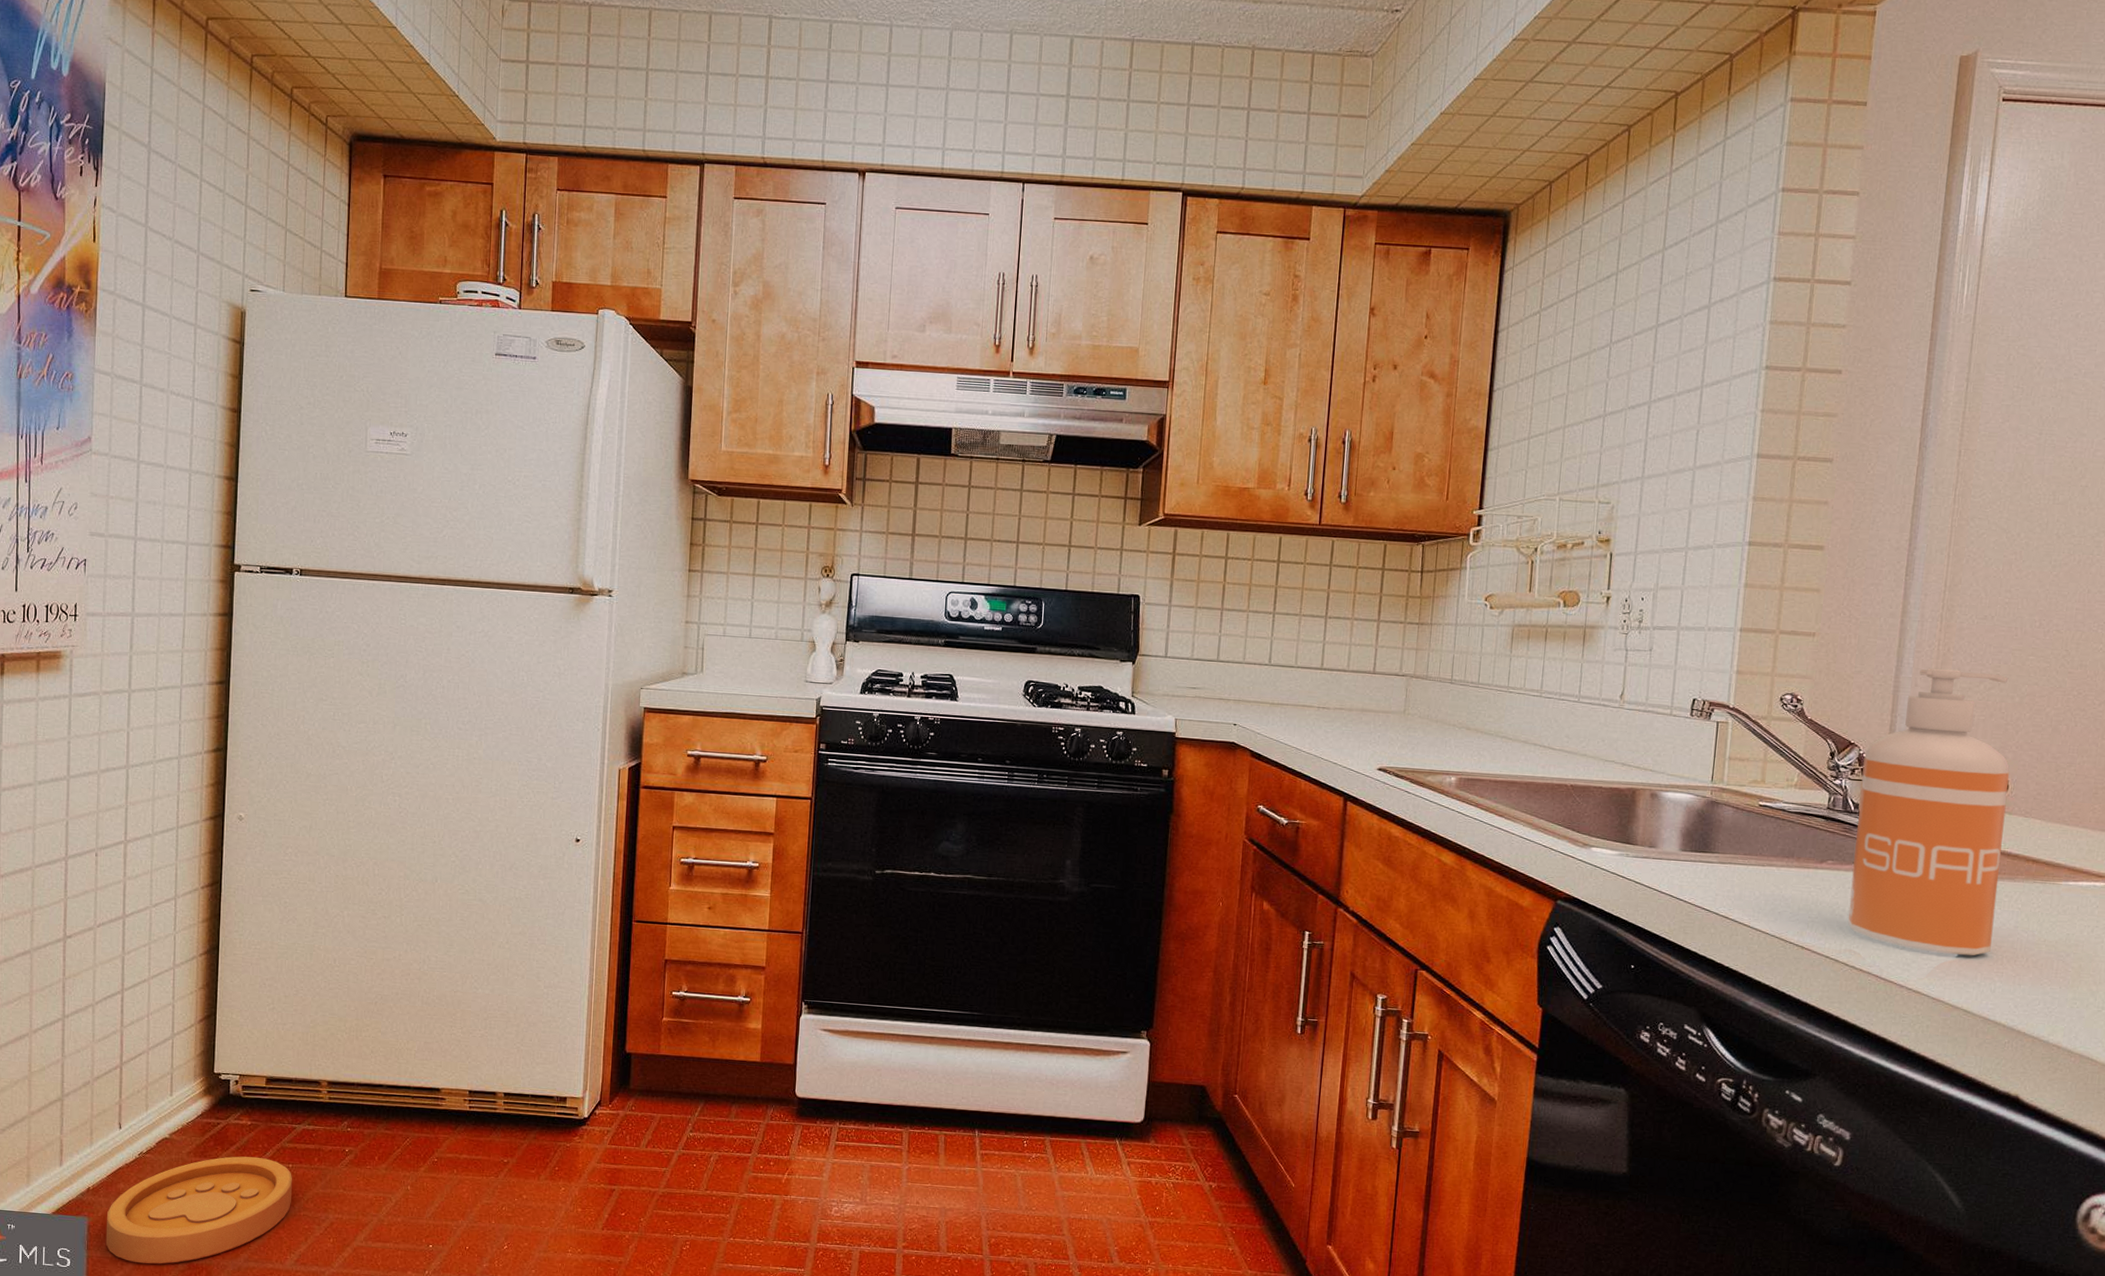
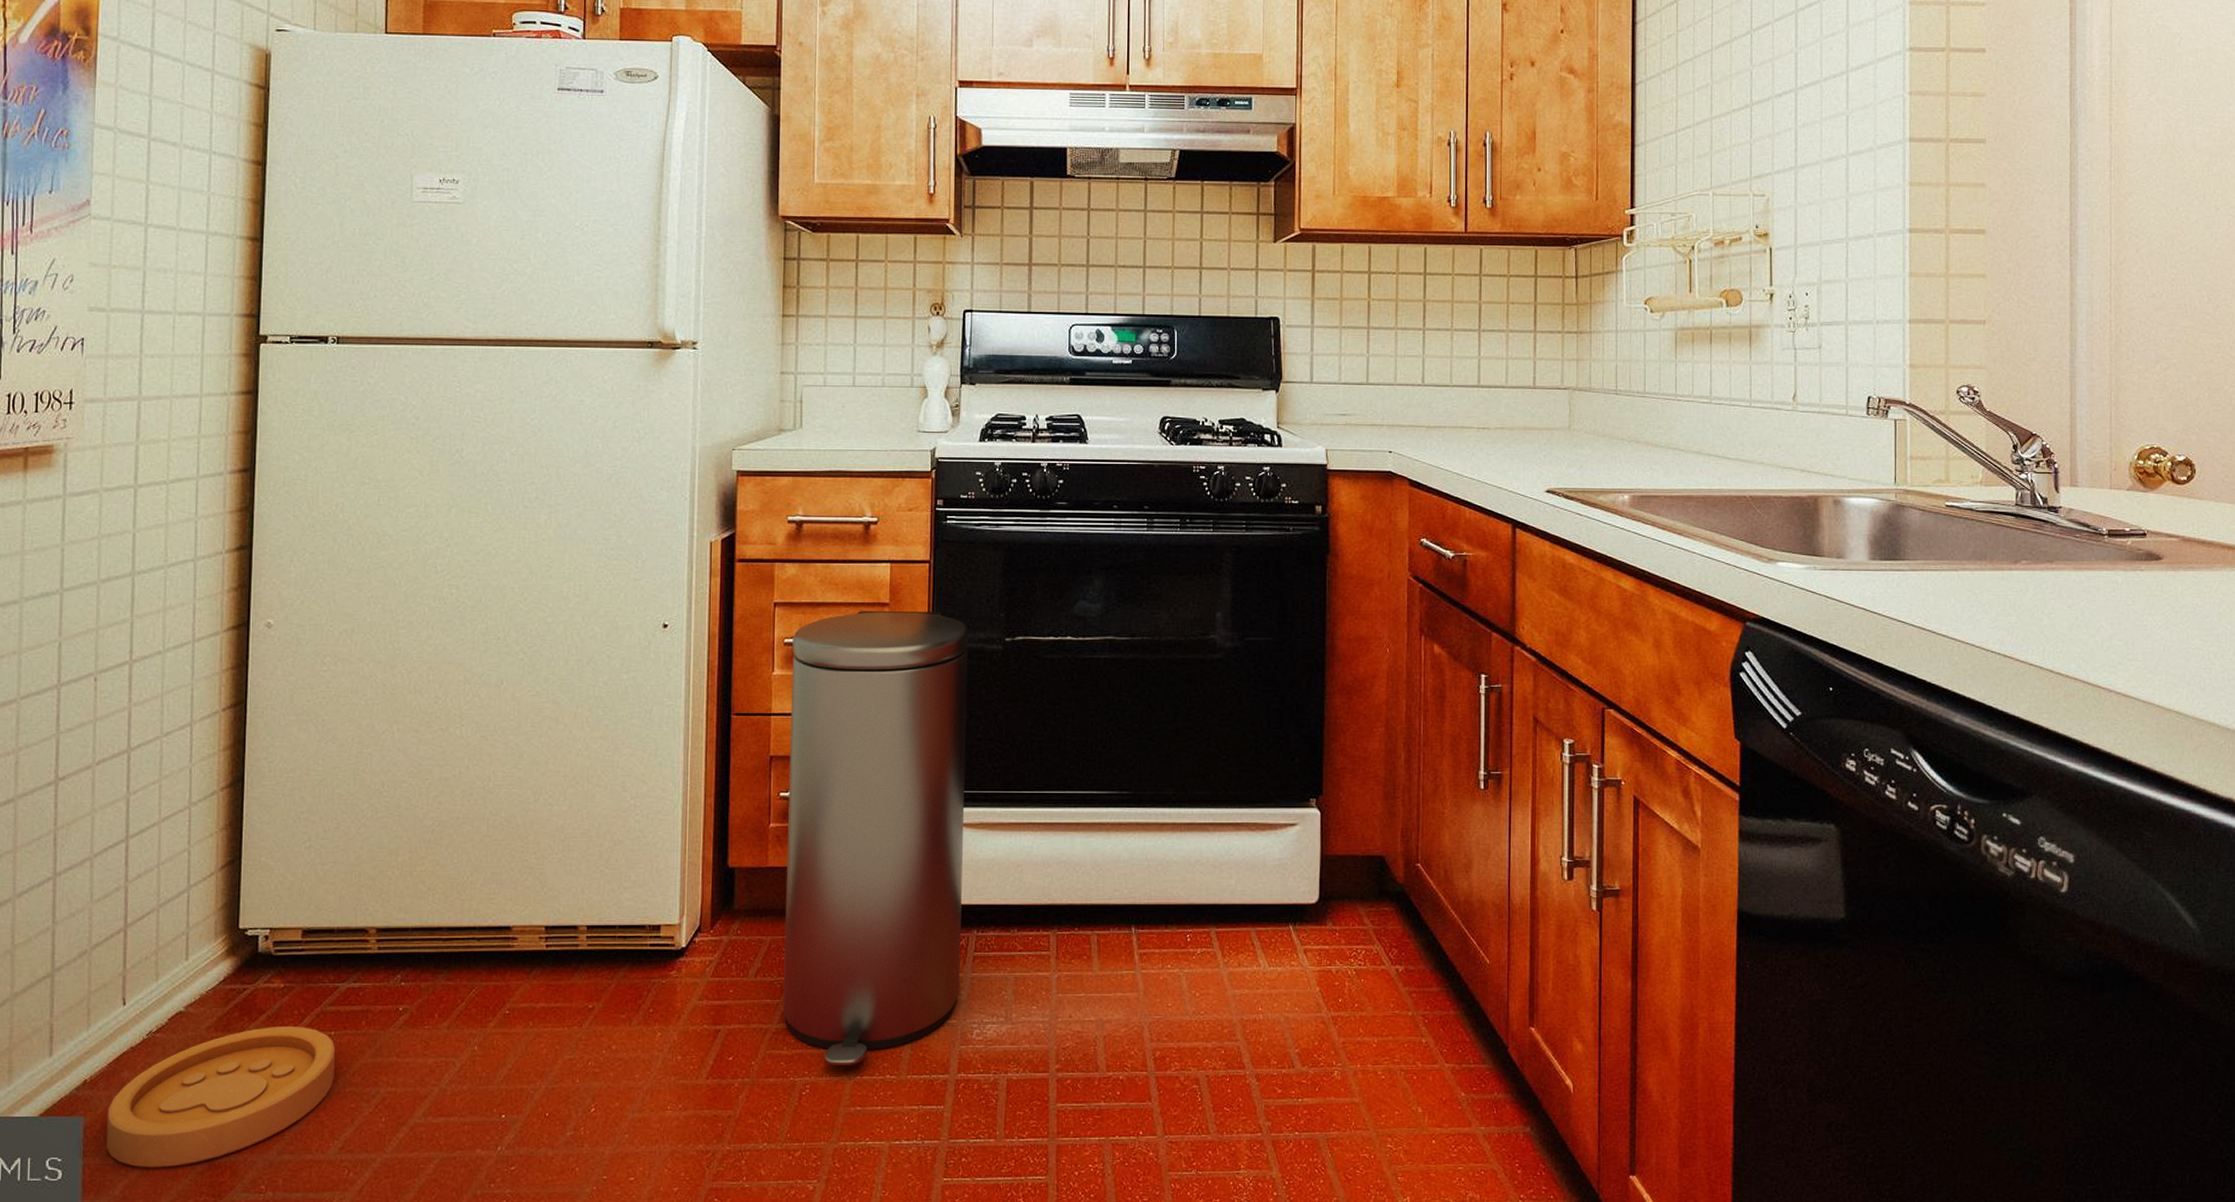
pedal bin: none [669,837,844,1229] -> present [783,610,970,1067]
soap dispenser: present [1847,667,2010,956] -> none [2047,350,2196,653]

